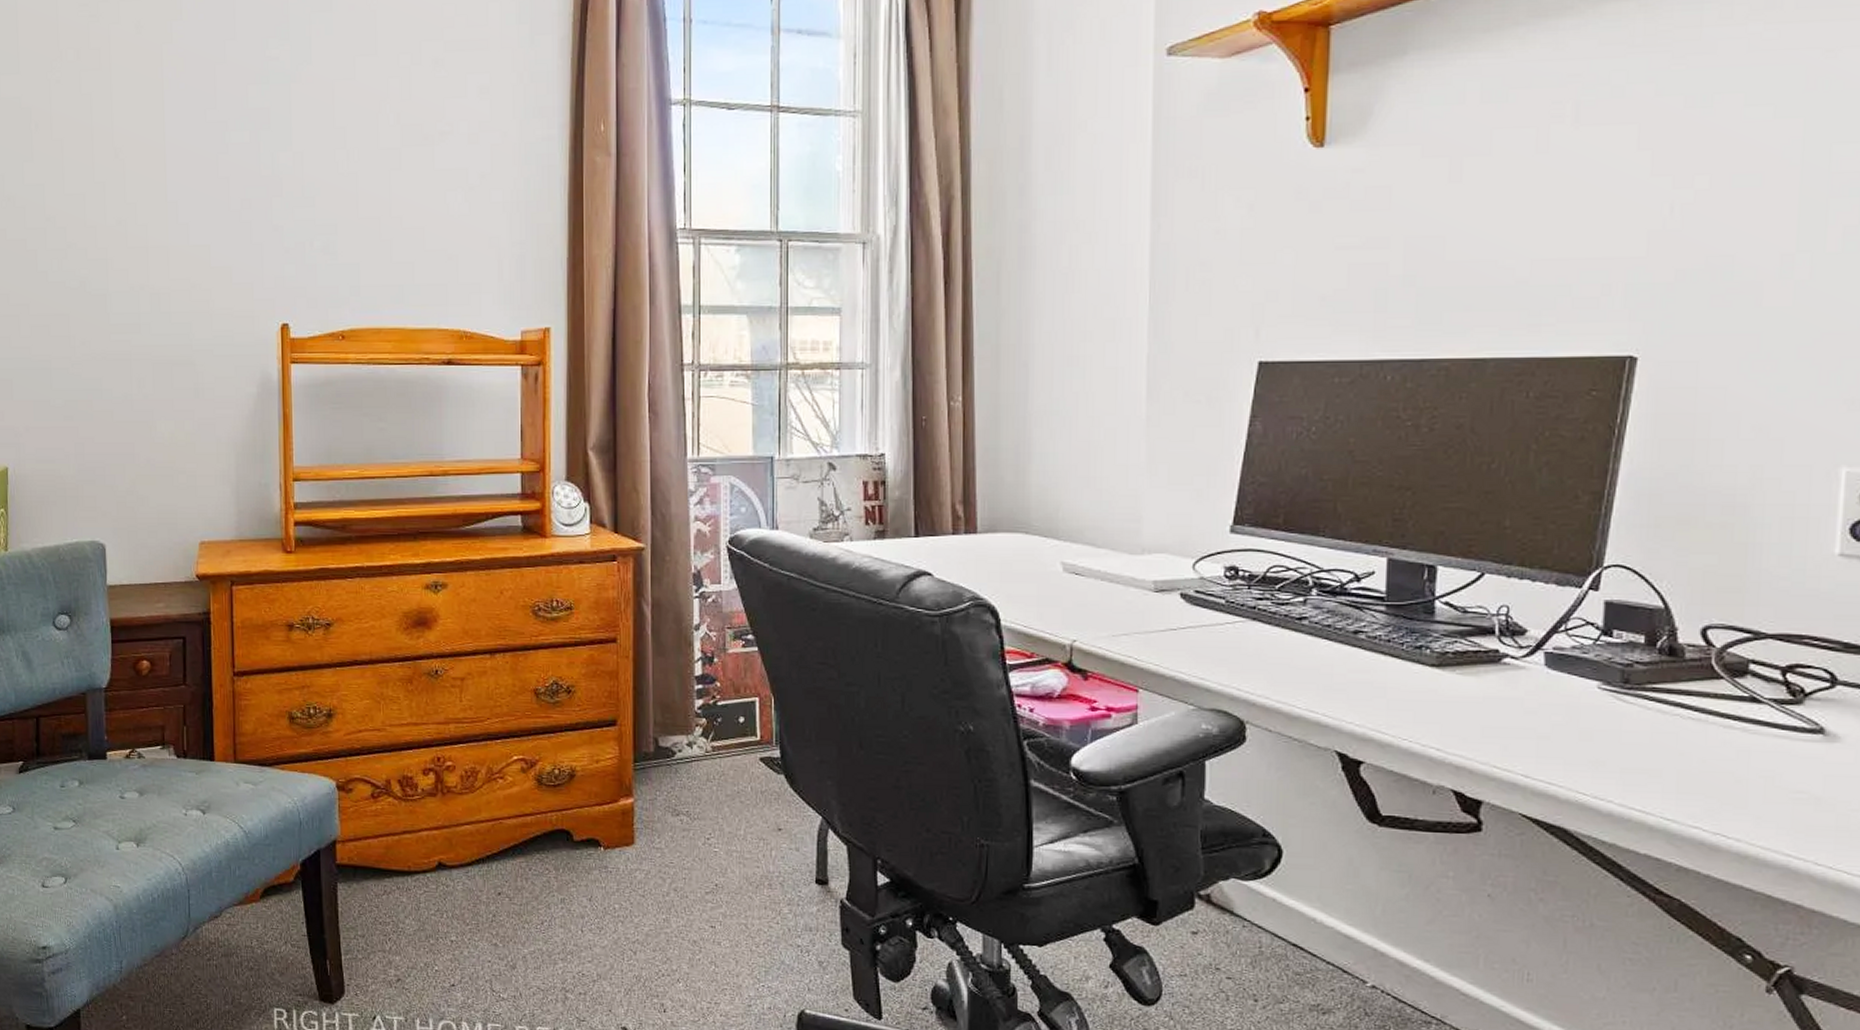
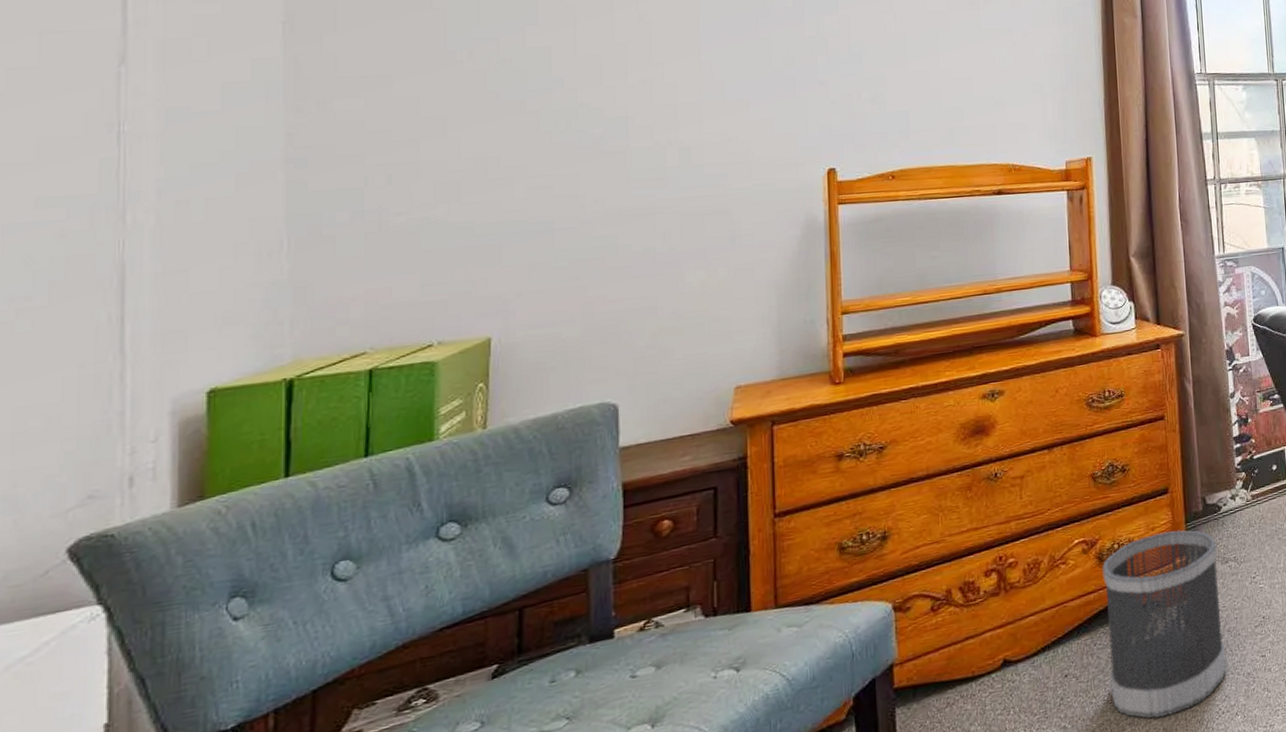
wastebasket: none [540,767,670,962] -> present [1101,530,1227,719]

